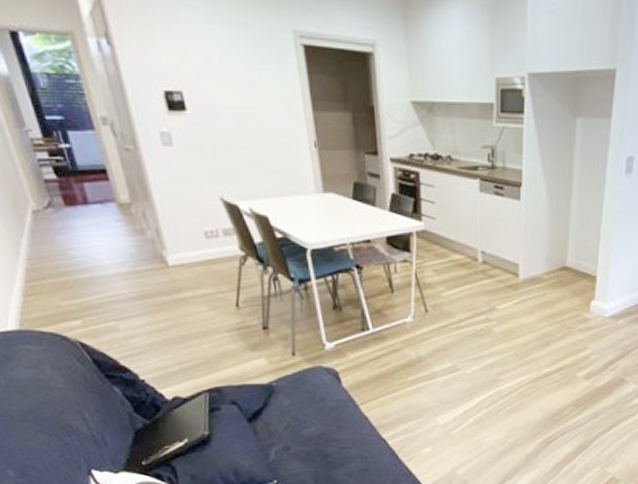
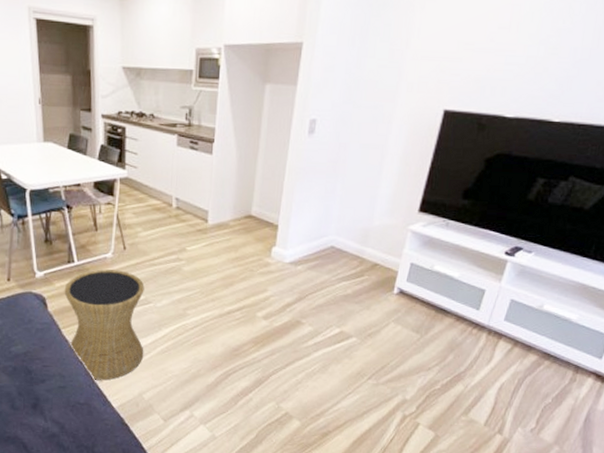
side table: none [359,336,455,459] -> present [64,269,145,380]

